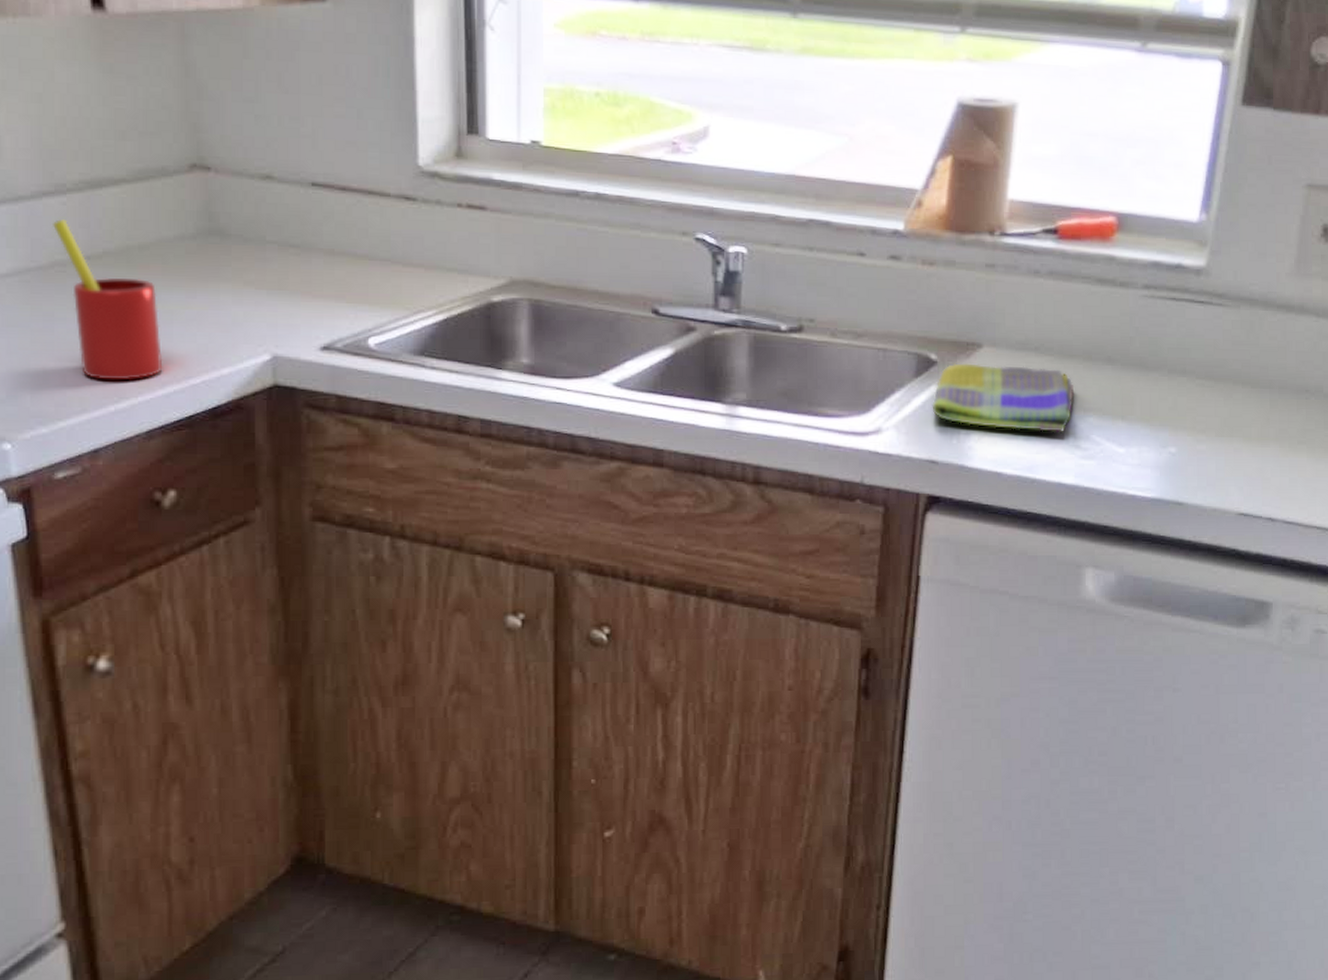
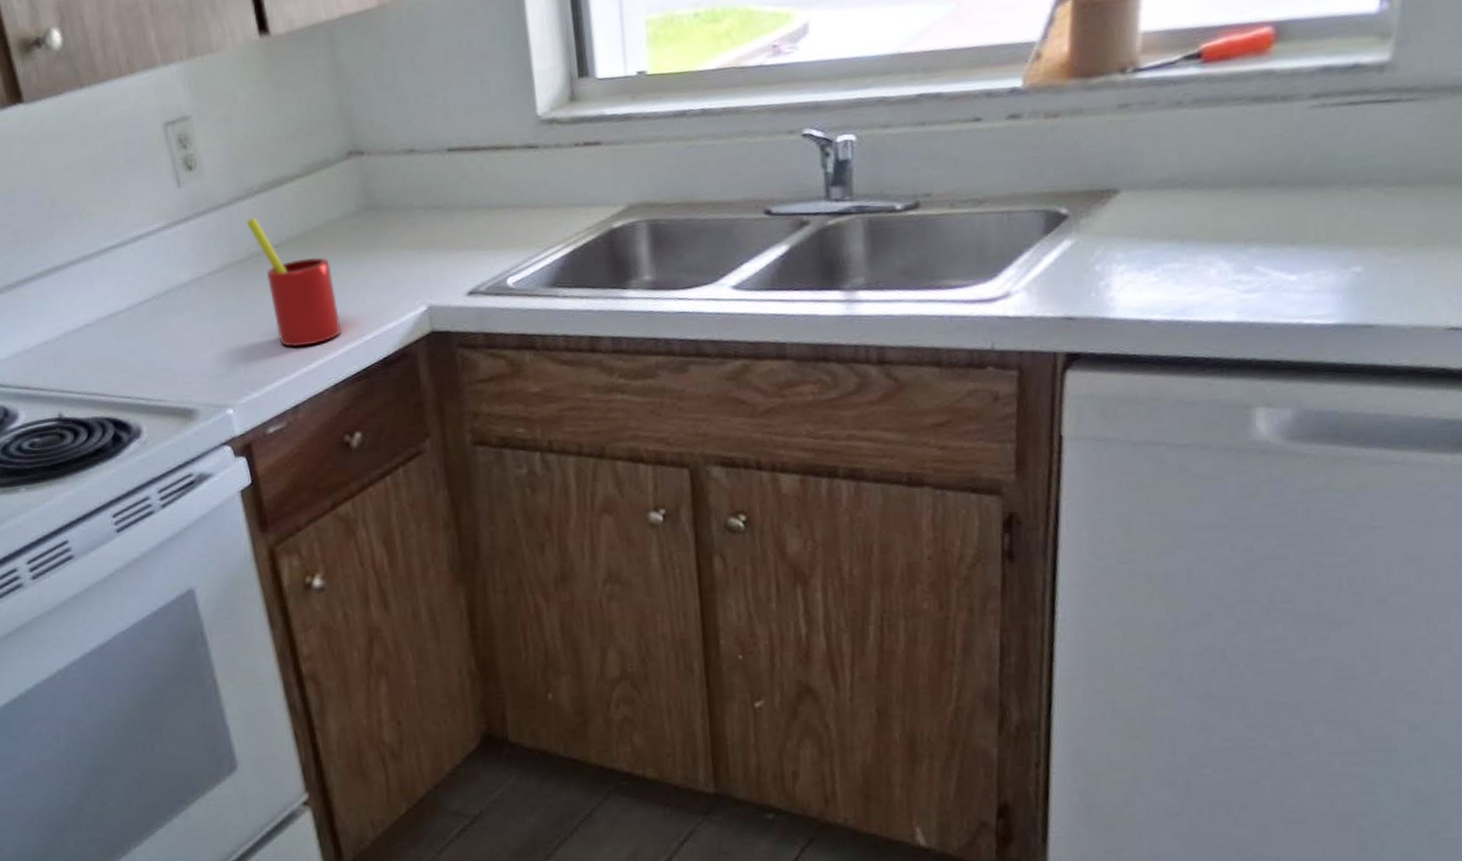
dish towel: present [932,363,1075,433] -> none [1065,202,1232,276]

